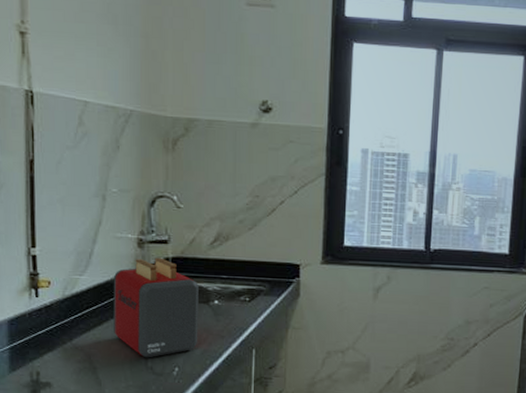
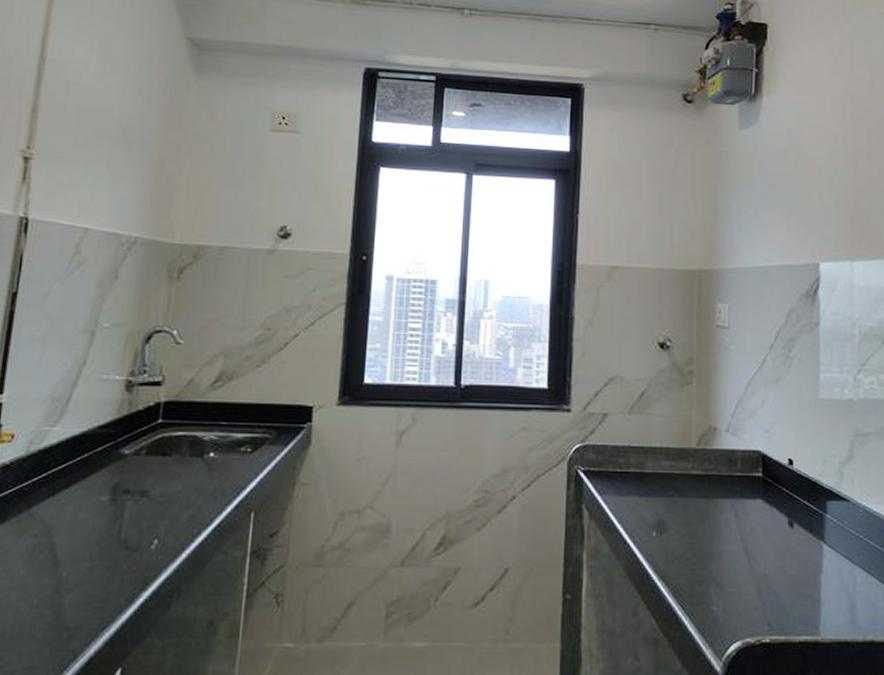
toaster: present [113,257,199,358] -> none [83,402,193,529]

